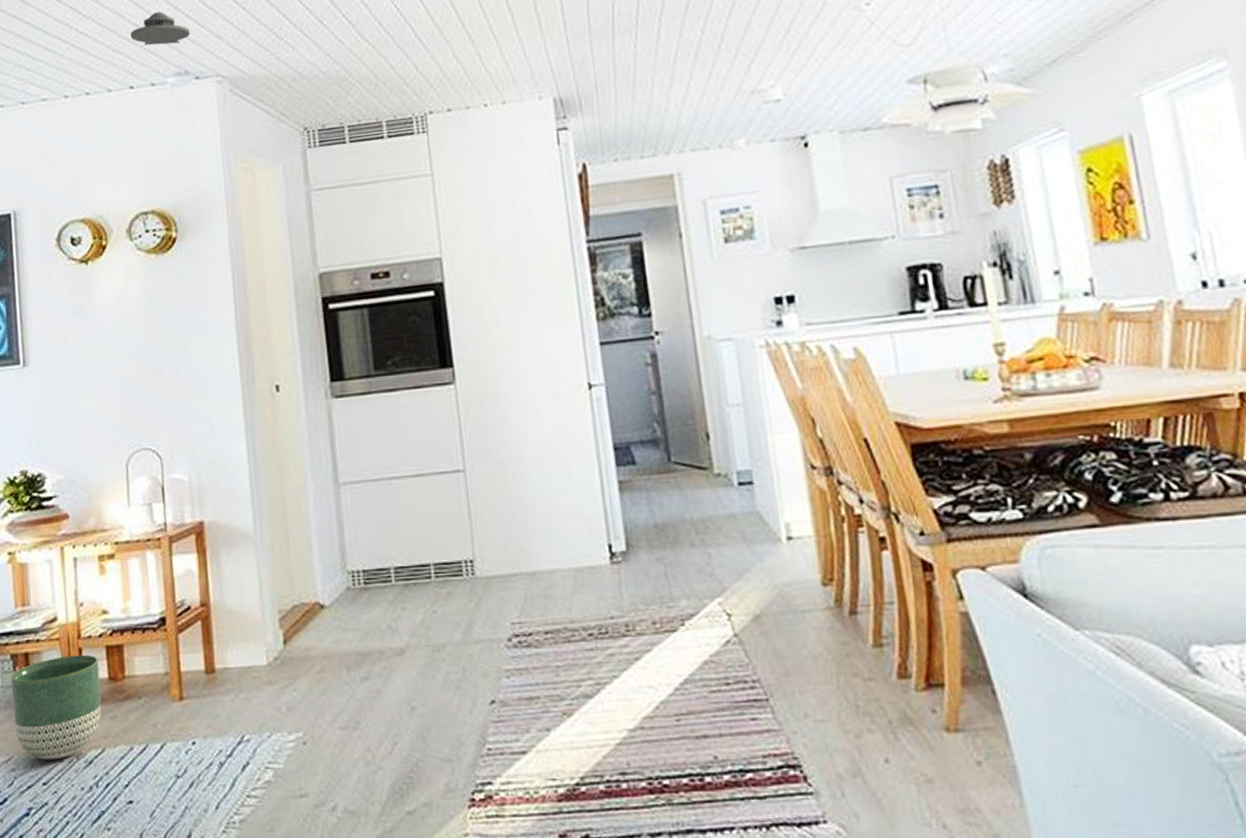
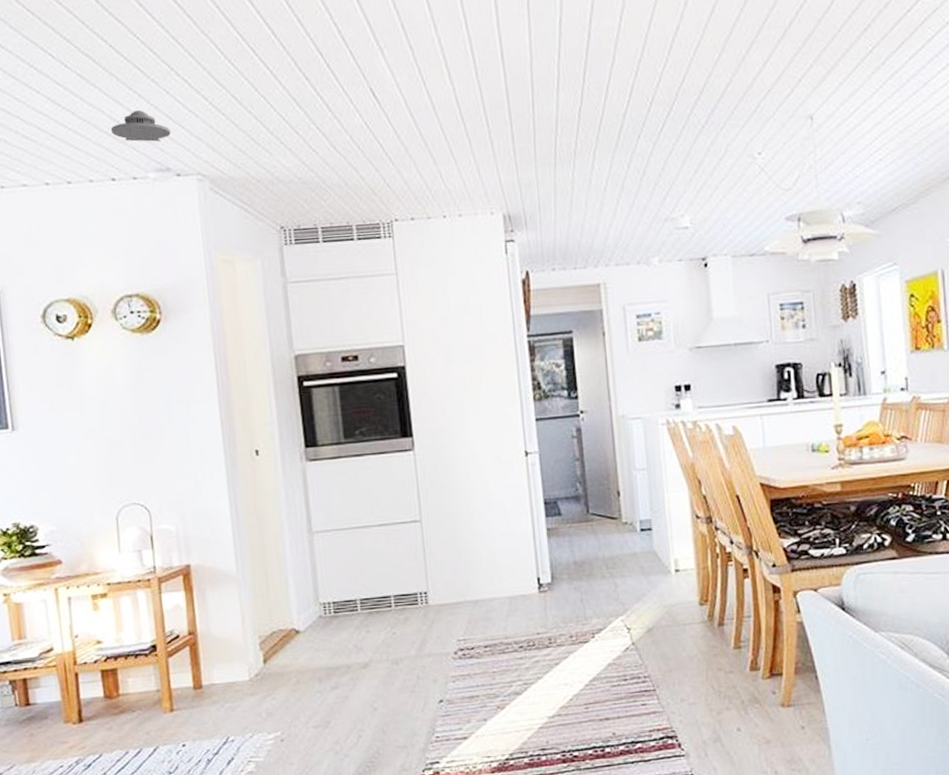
planter: present [10,654,102,760] -> none [9,678,98,766]

